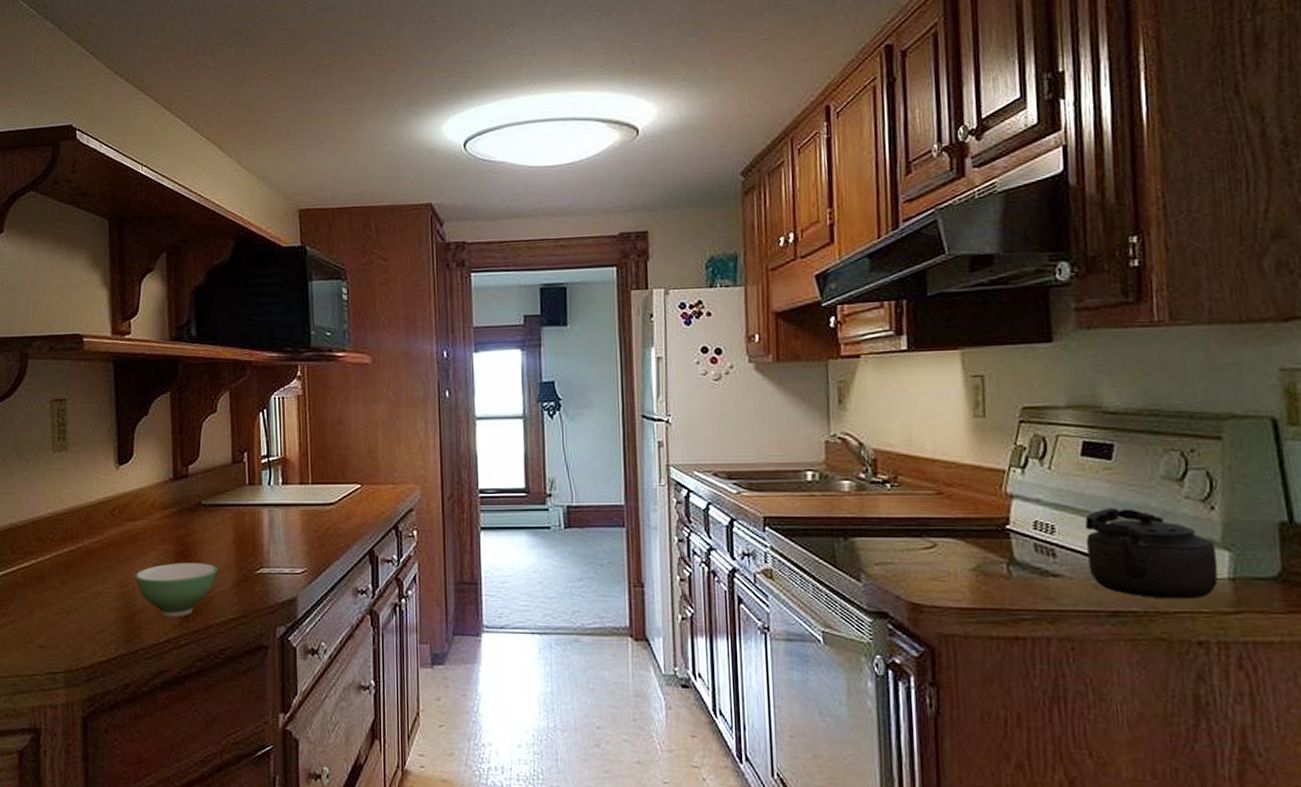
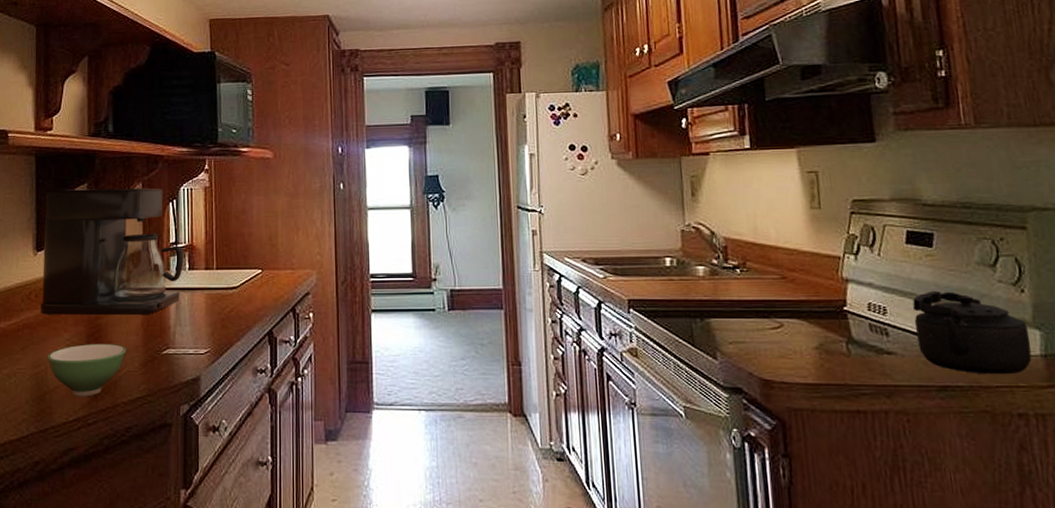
coffee maker: none [125,396,277,533] -> present [40,187,184,316]

